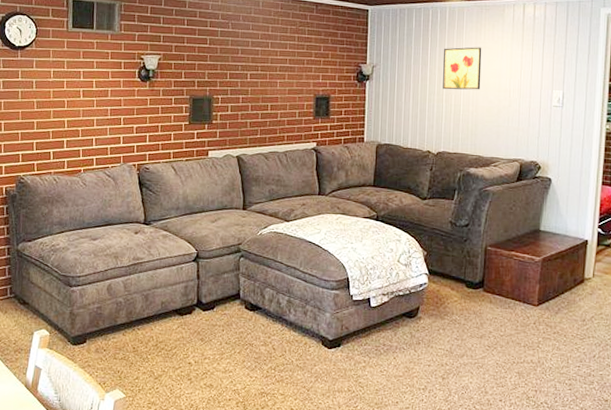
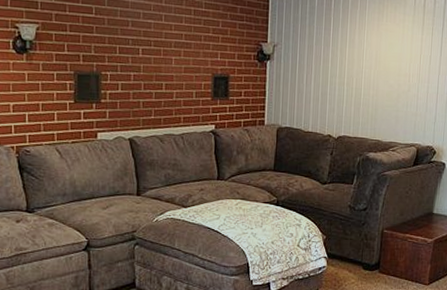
wall art: present [443,47,482,90] -> none [344,29,384,74]

